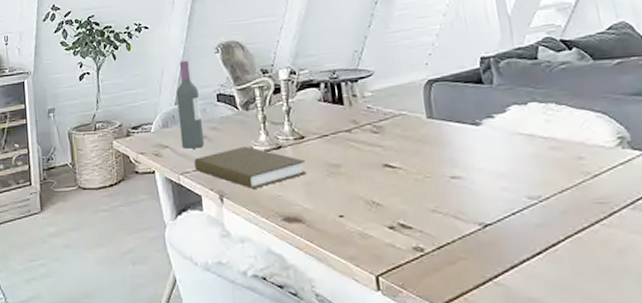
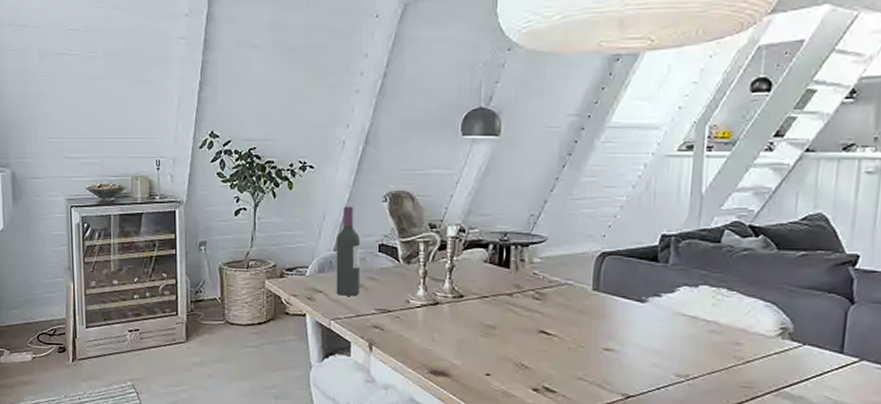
book: present [194,145,307,189] -> none [347,298,461,341]

